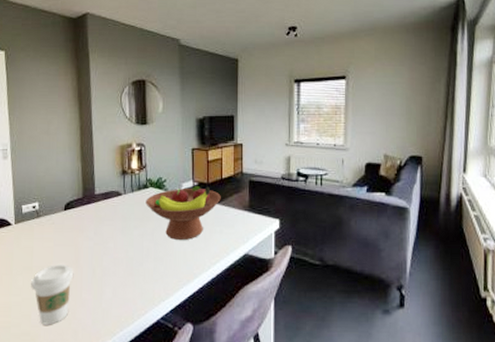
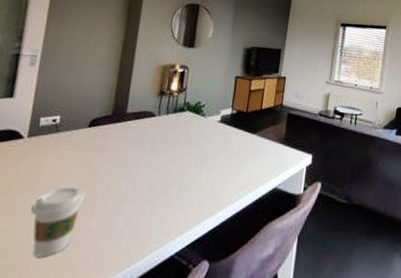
fruit bowl: present [146,186,221,240] -> none [179,114,258,169]

